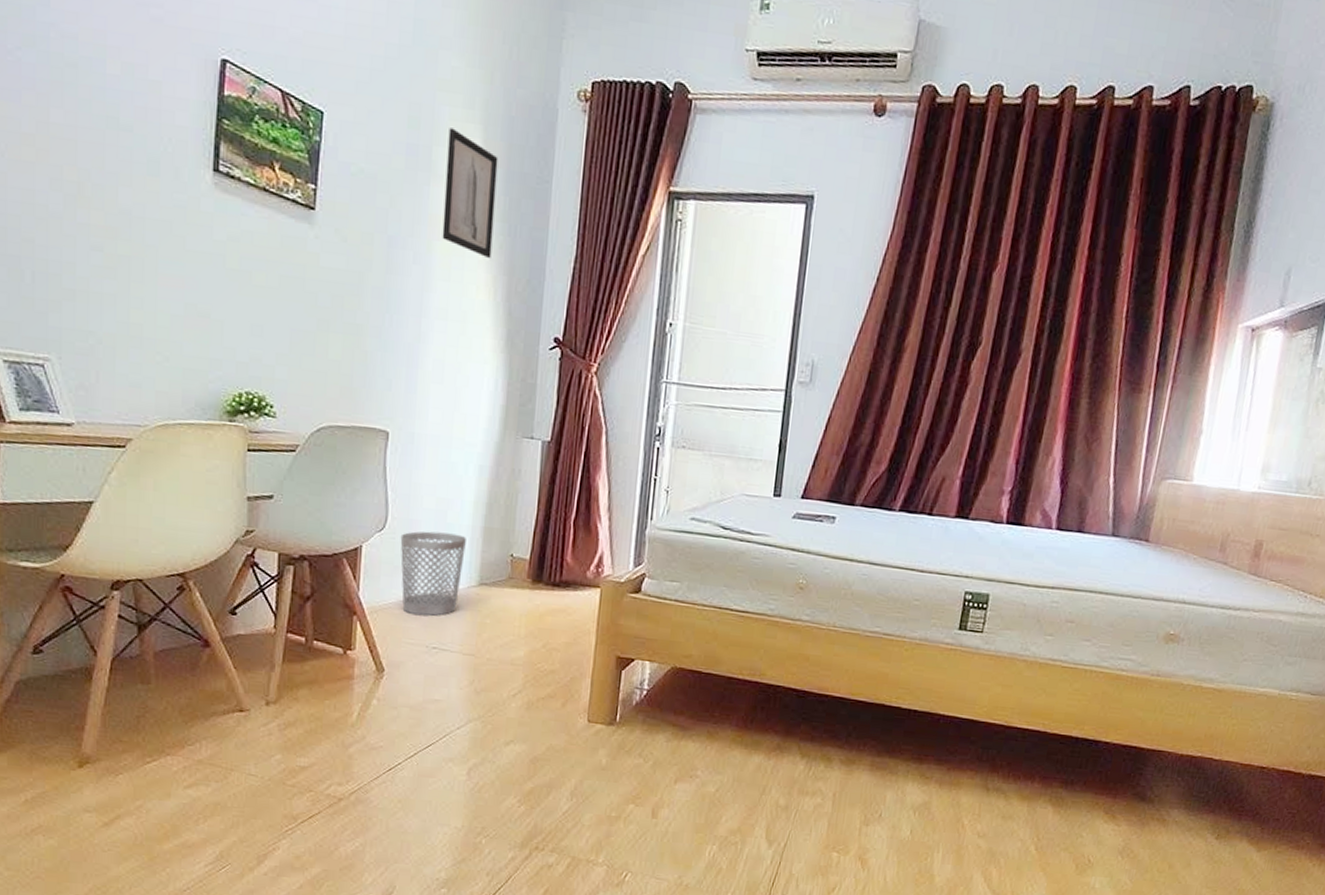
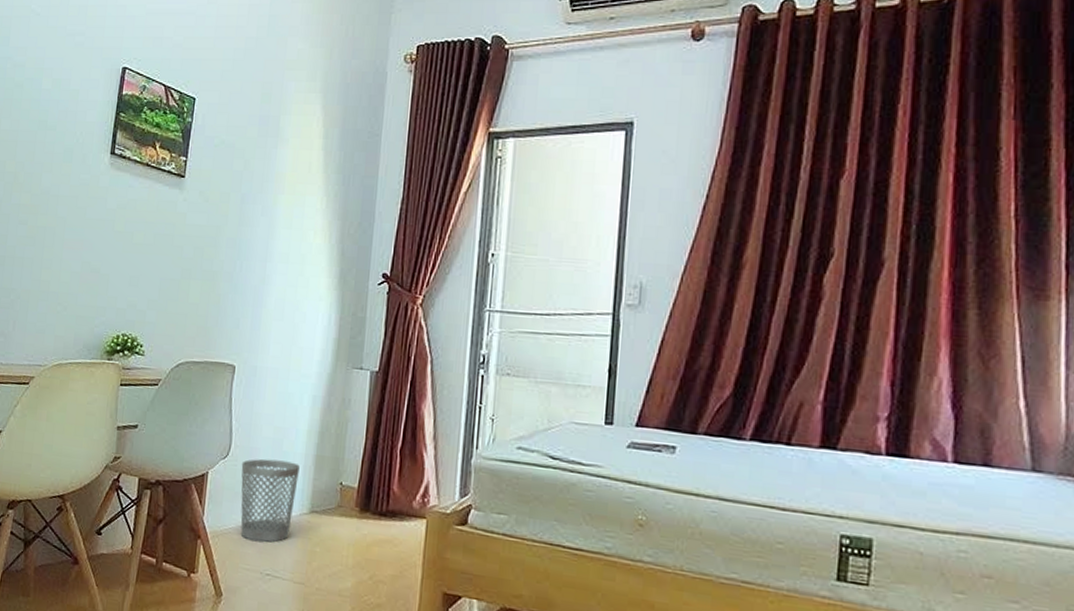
wall art: present [442,128,498,258] -> none [286,99,335,206]

